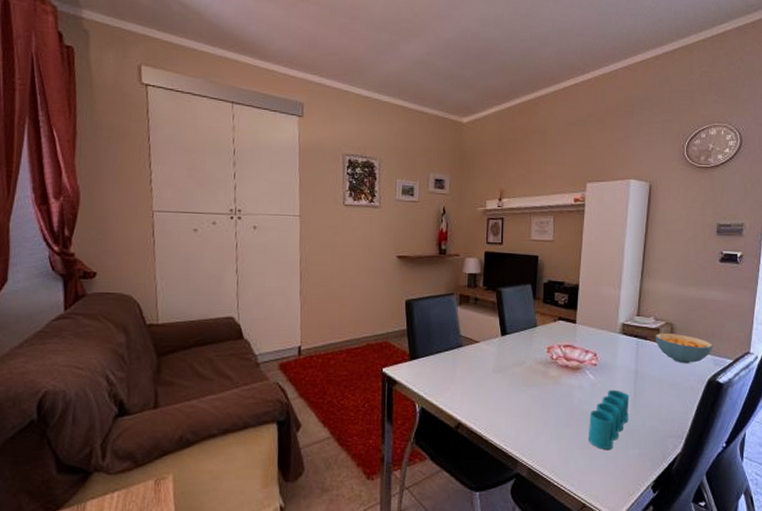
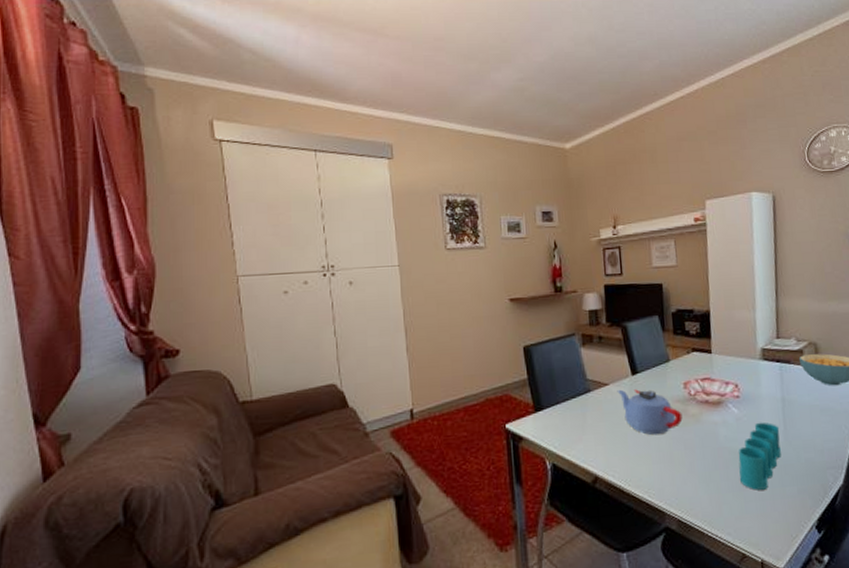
teapot: none [486,347,543,392] -> present [617,389,683,435]

